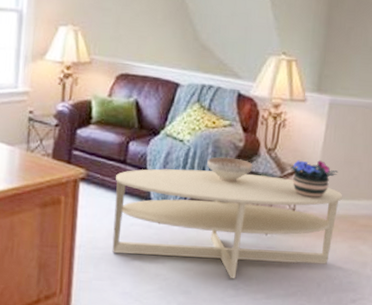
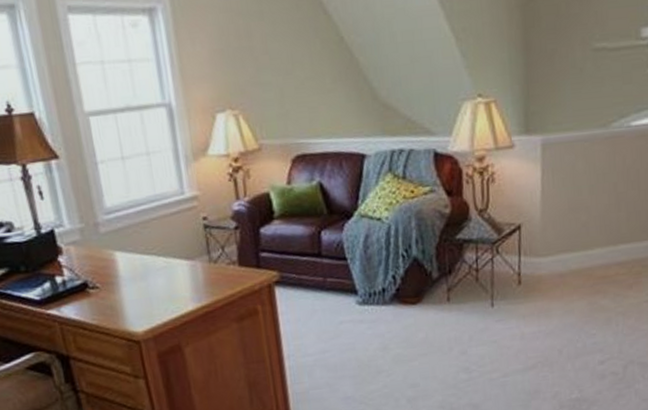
coffee table: present [112,168,343,278] -> none [313,240,573,362]
decorative bowl: present [207,156,253,183] -> none [412,227,465,257]
potted flower: present [290,160,338,199] -> none [508,212,564,258]

